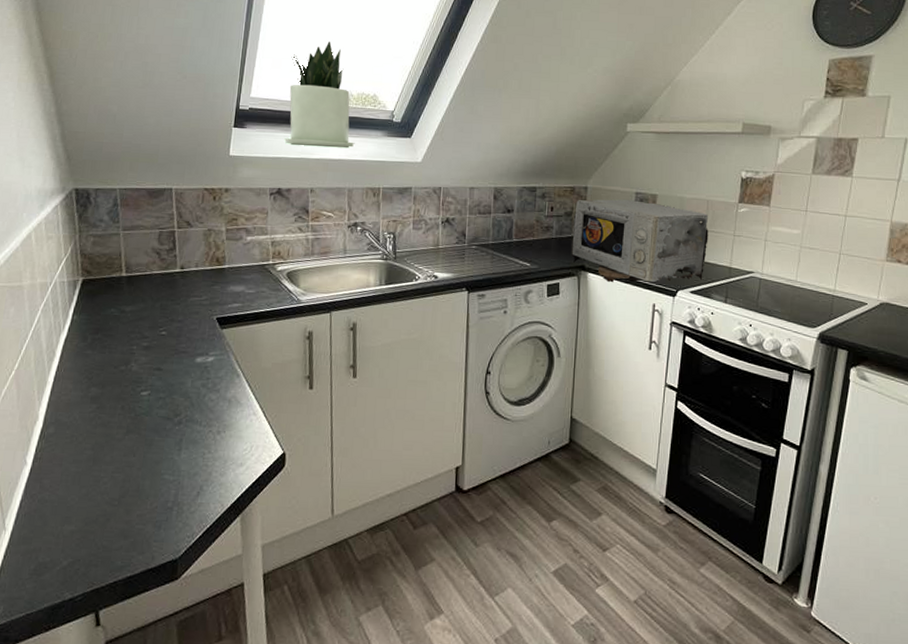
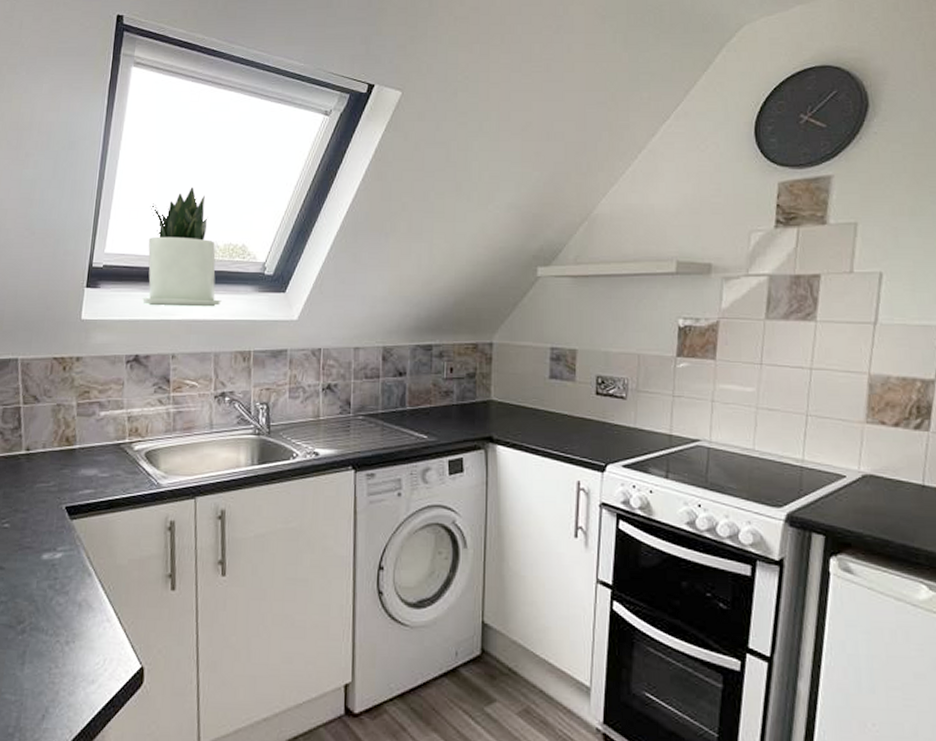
microwave: present [571,199,709,283] -> none [476,356,642,457]

